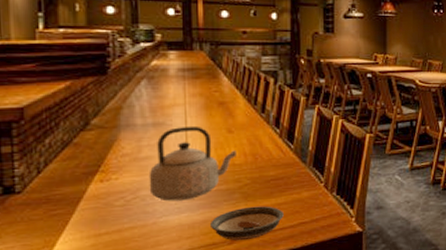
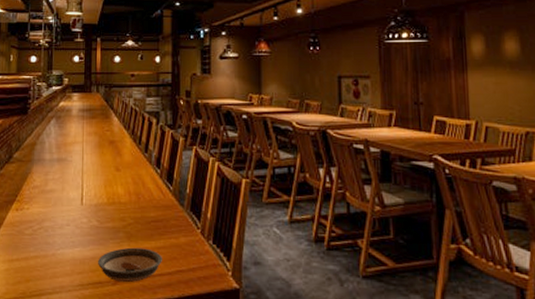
teapot: present [148,125,236,201] -> none [51,162,122,235]

